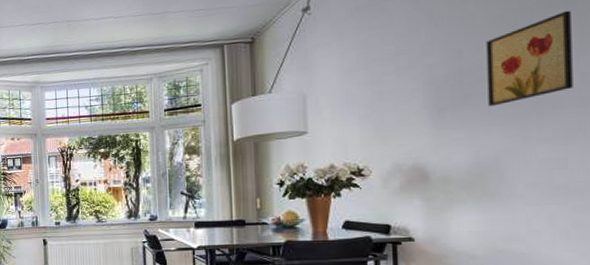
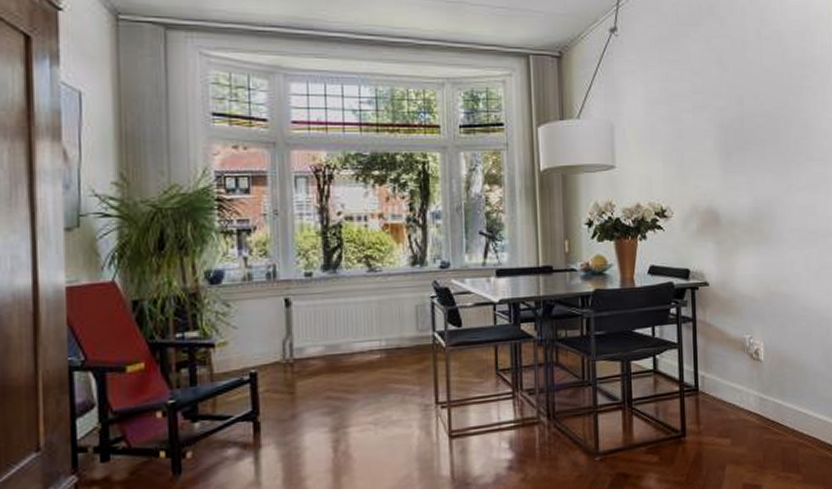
wall art: present [486,10,573,107] -> none [761,72,819,154]

